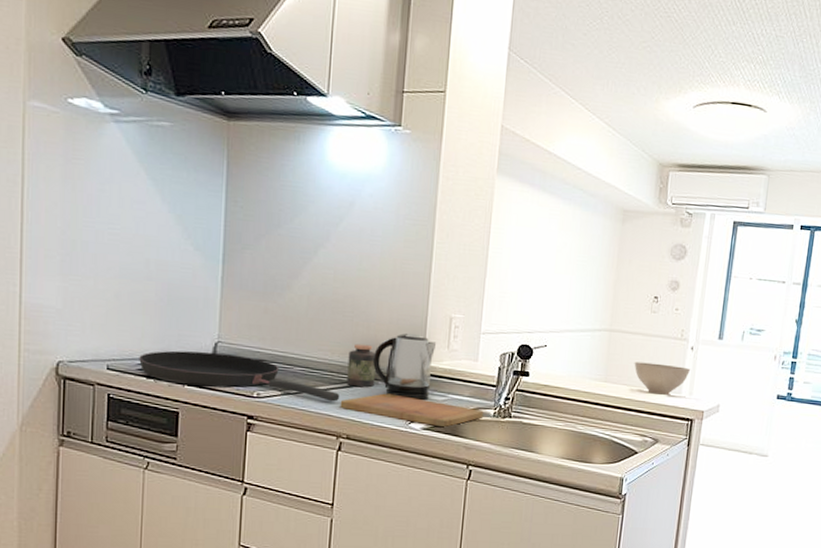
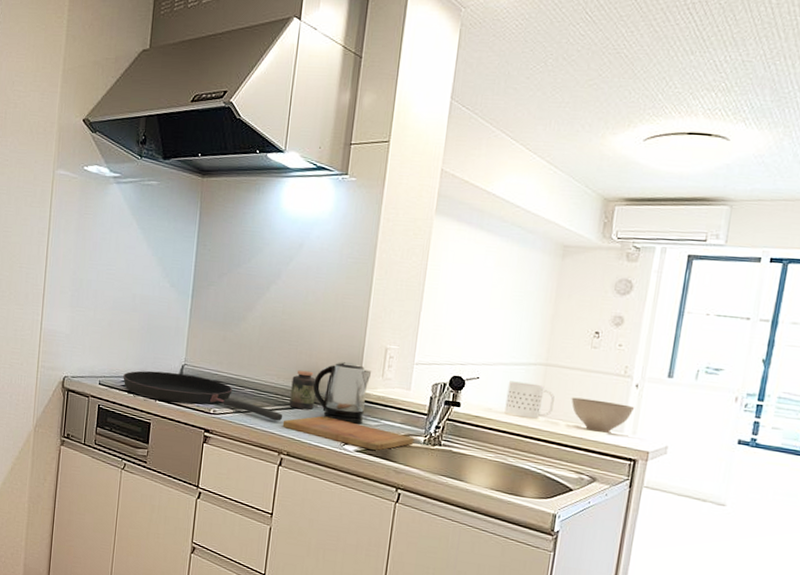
mug: none [572,348,619,386] -> present [504,381,555,420]

